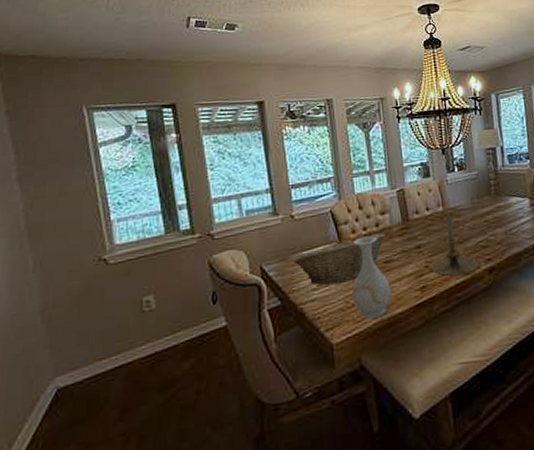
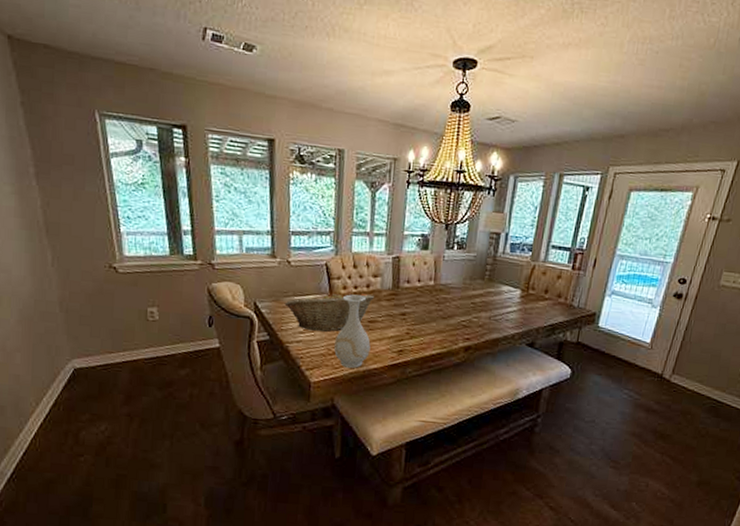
candle holder: present [429,214,479,277] -> none [410,289,457,348]

